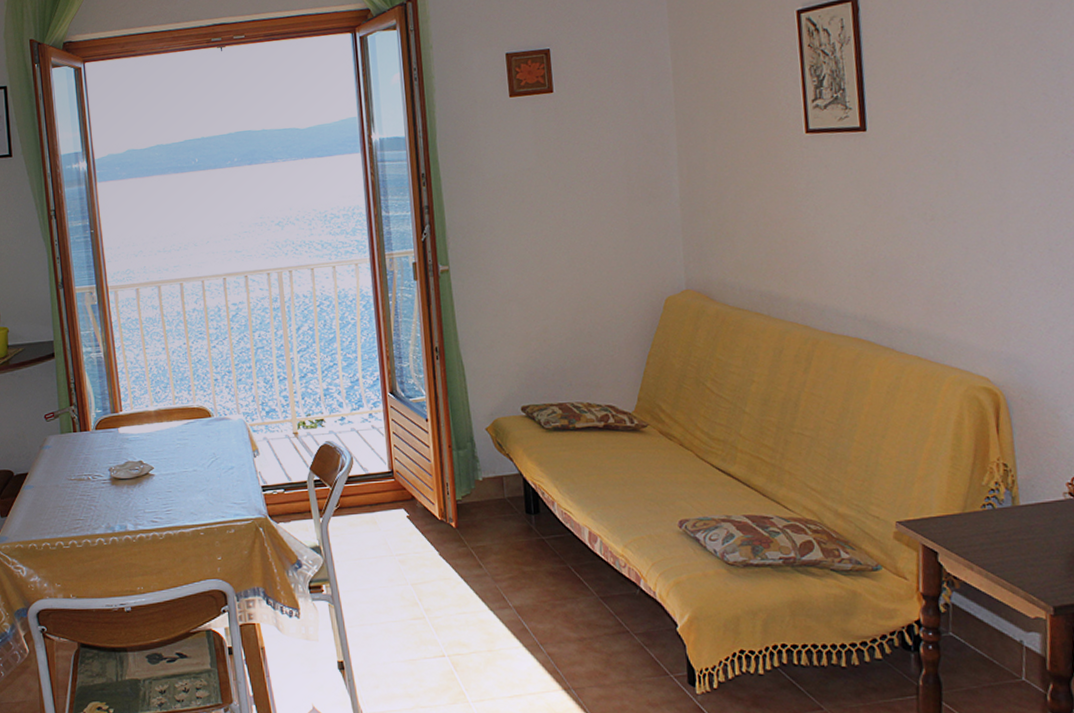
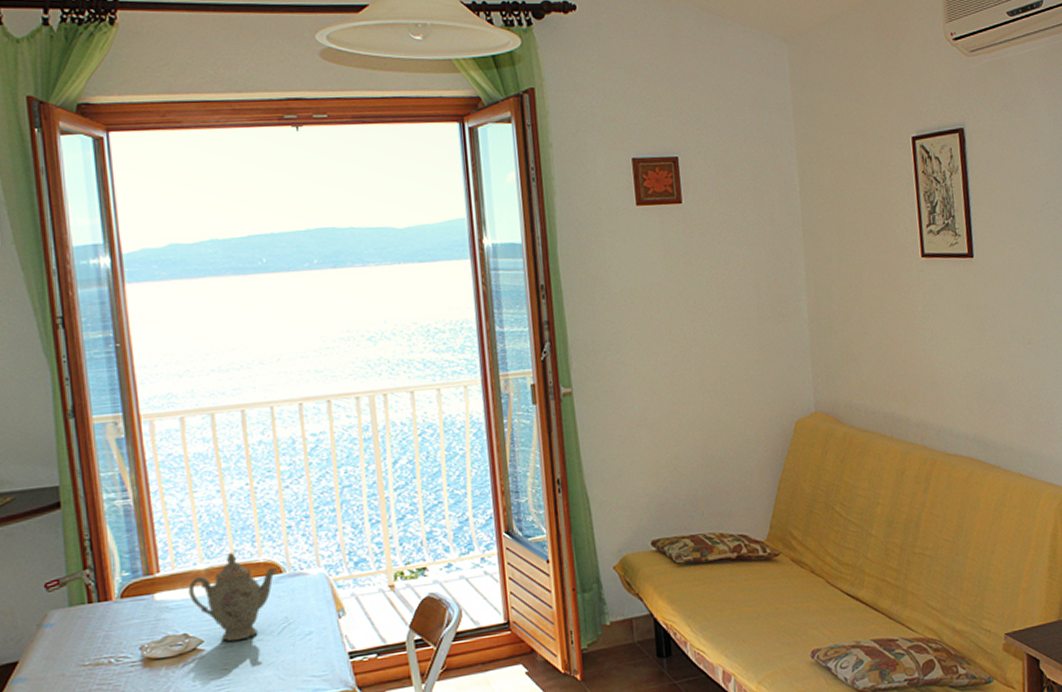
teapot: none [142,399,208,470] -> present [188,553,278,642]

